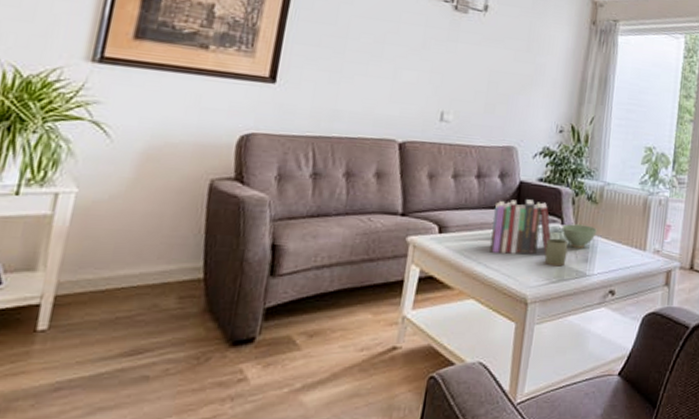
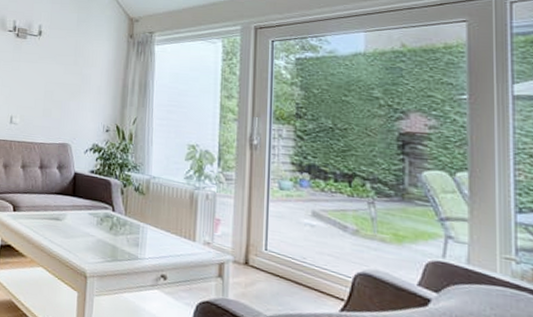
books: present [489,199,551,255] -> none [53,187,104,236]
mug: present [544,238,568,267] -> none [99,222,120,248]
bowl: present [562,224,597,248] -> none [113,211,146,234]

